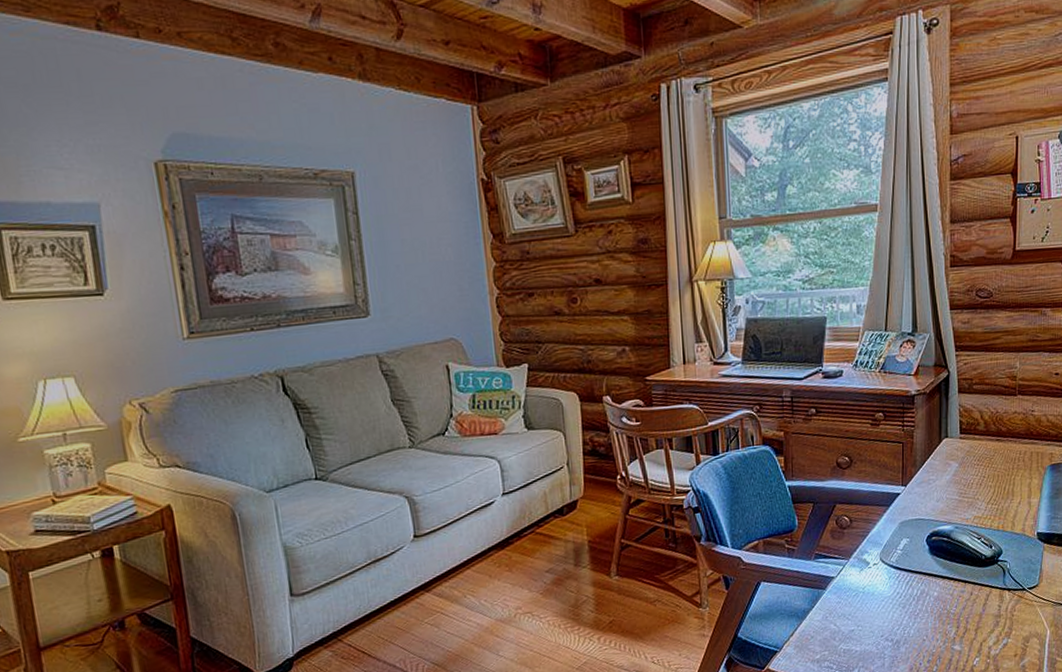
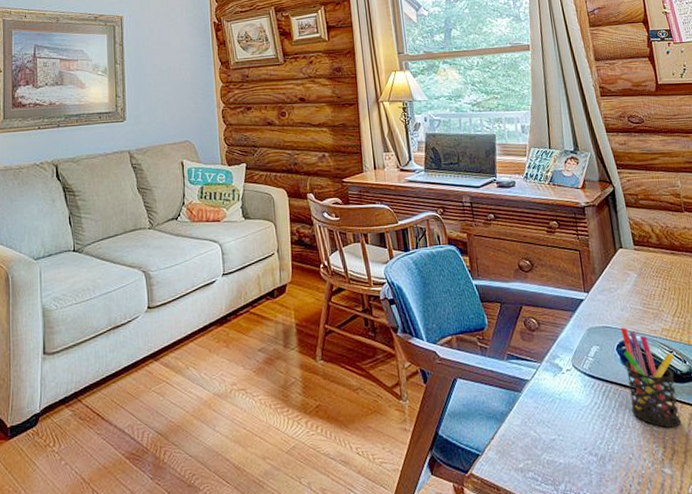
pen holder: none [932,518,982,610] -> present [621,327,682,428]

